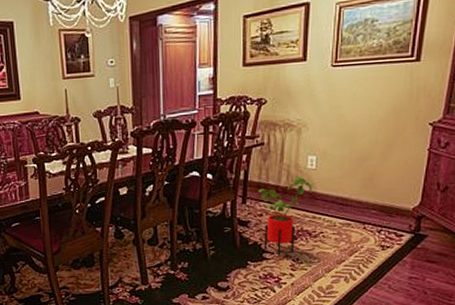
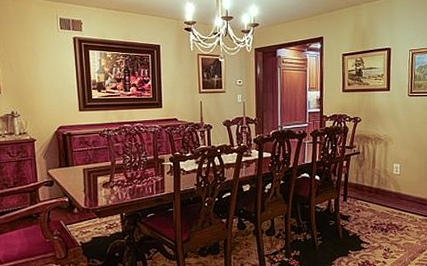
house plant: present [258,176,314,255] -> none [356,180,399,246]

